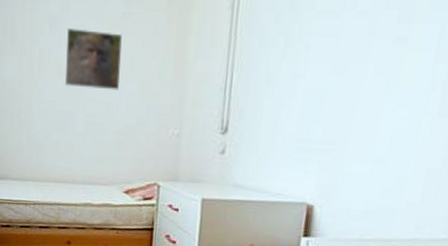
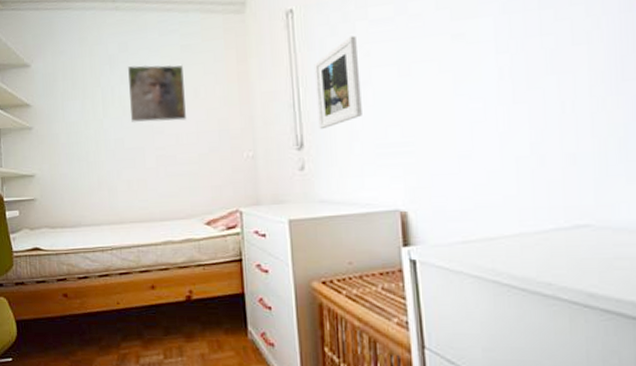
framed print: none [245,26,299,117] -> present [314,35,362,130]

